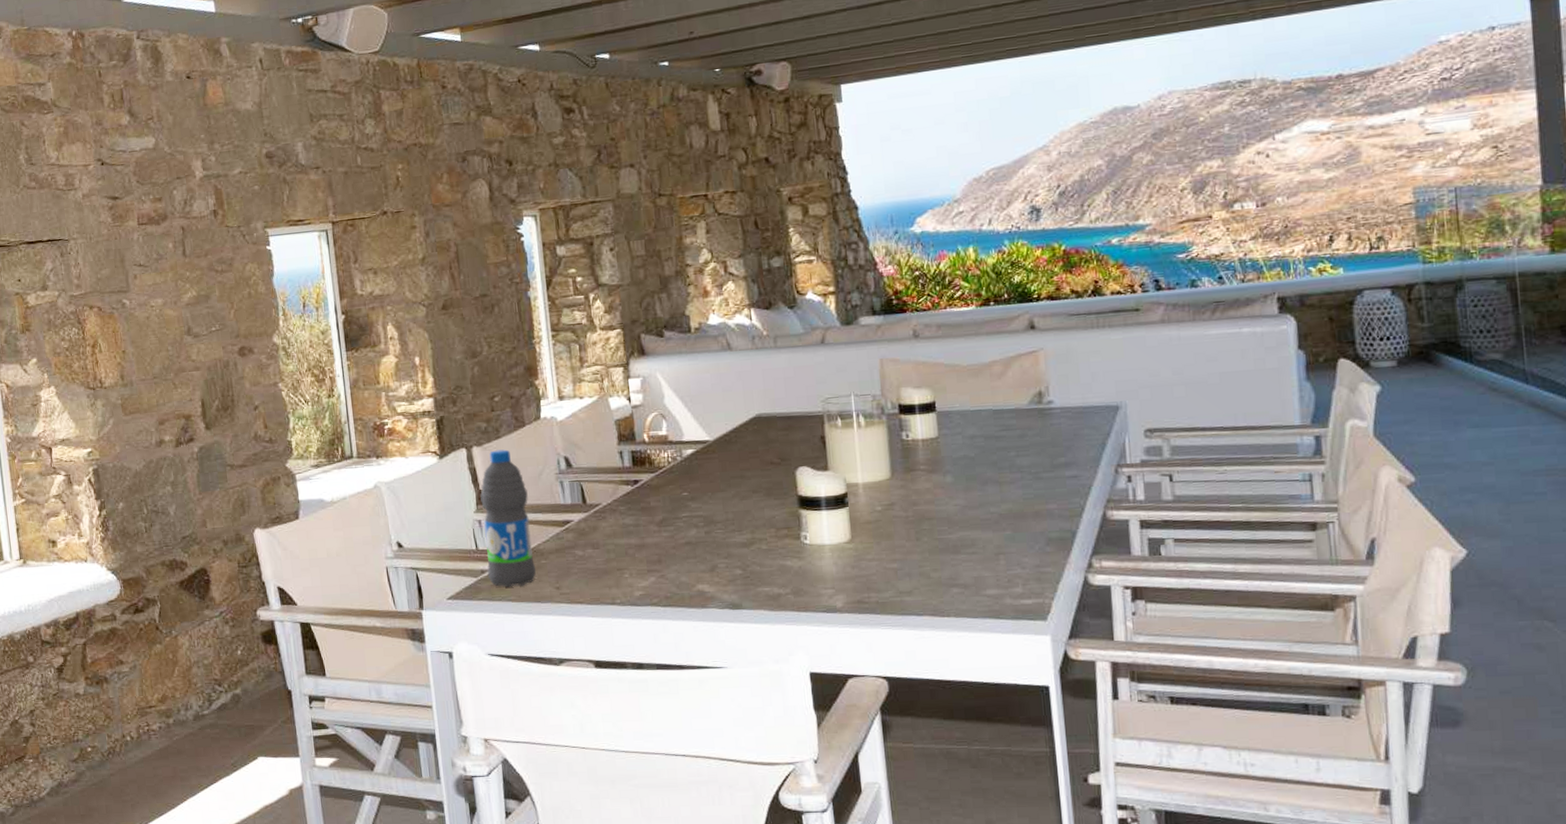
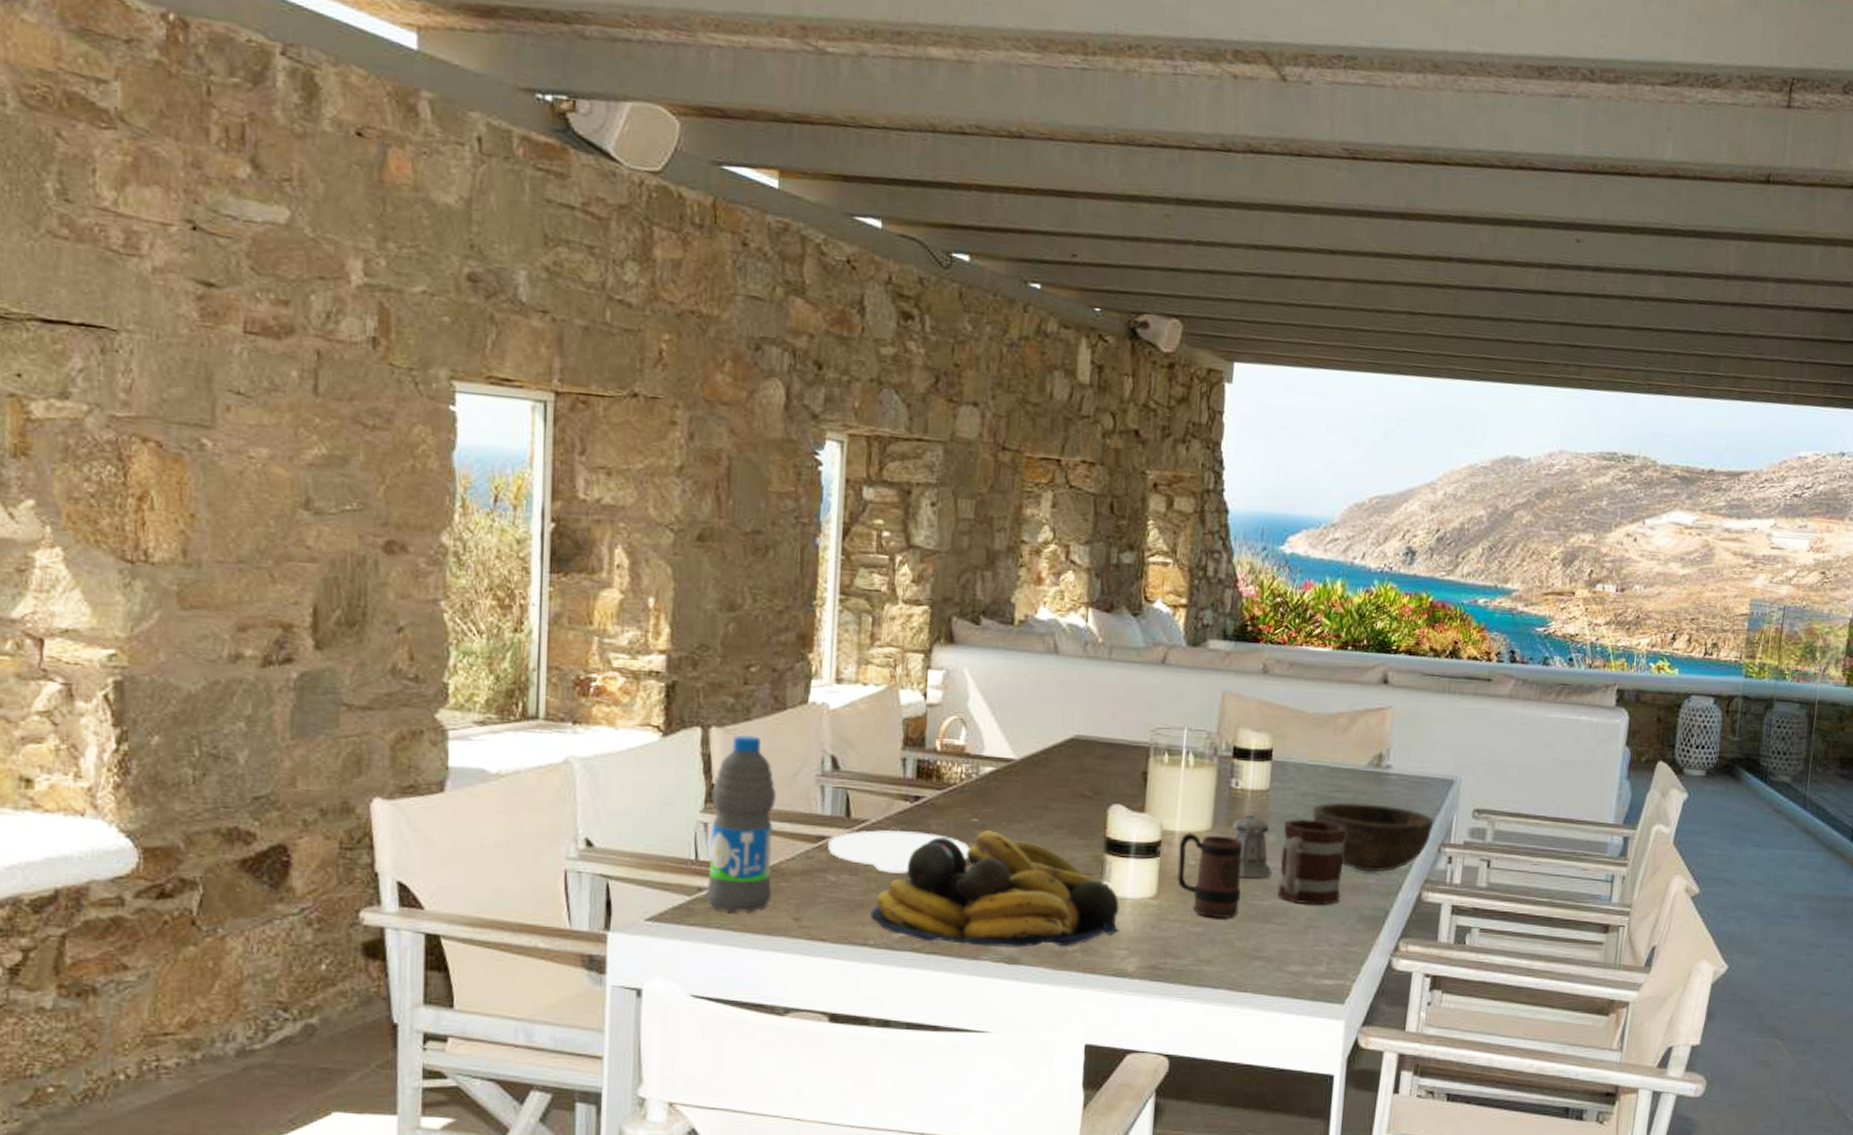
plate: none [572,508,685,544] -> present [828,829,969,874]
fruit bowl: none [614,501,823,597] -> present [870,830,1120,947]
mug: none [863,482,929,555] -> present [1177,832,1243,919]
pepper shaker: none [910,460,955,517] -> present [1233,813,1272,879]
mug: none [957,457,1024,534] -> present [1277,819,1347,906]
bowl: none [983,437,1106,499] -> present [1311,802,1434,873]

